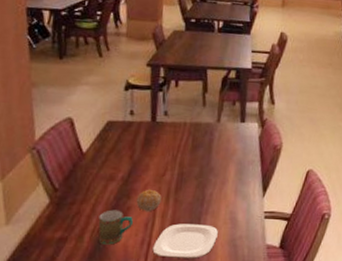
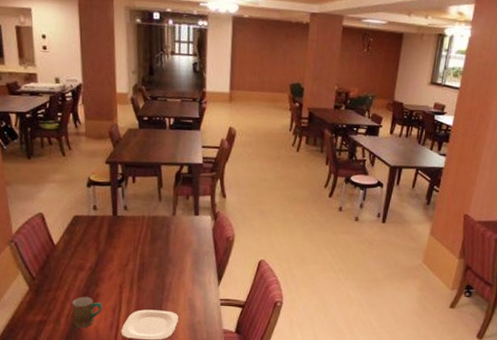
fruit: present [136,189,162,212] -> none [104,278,126,299]

